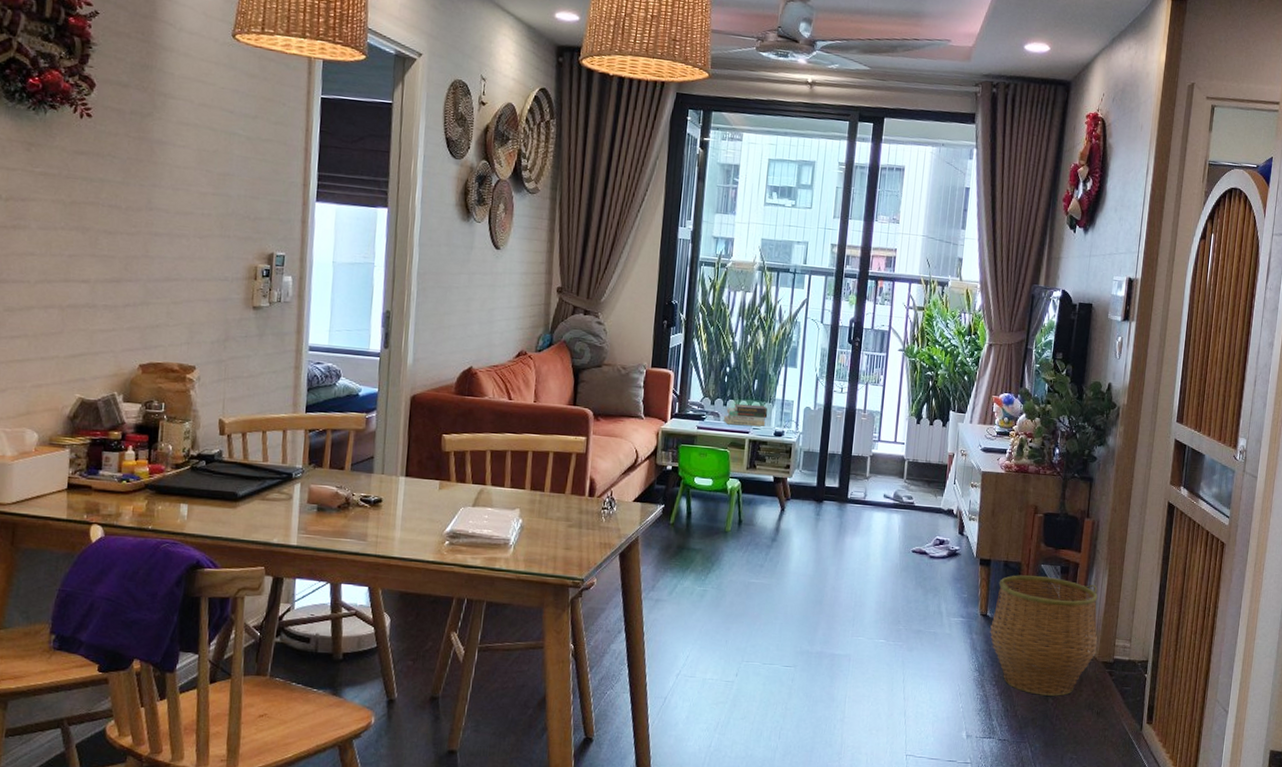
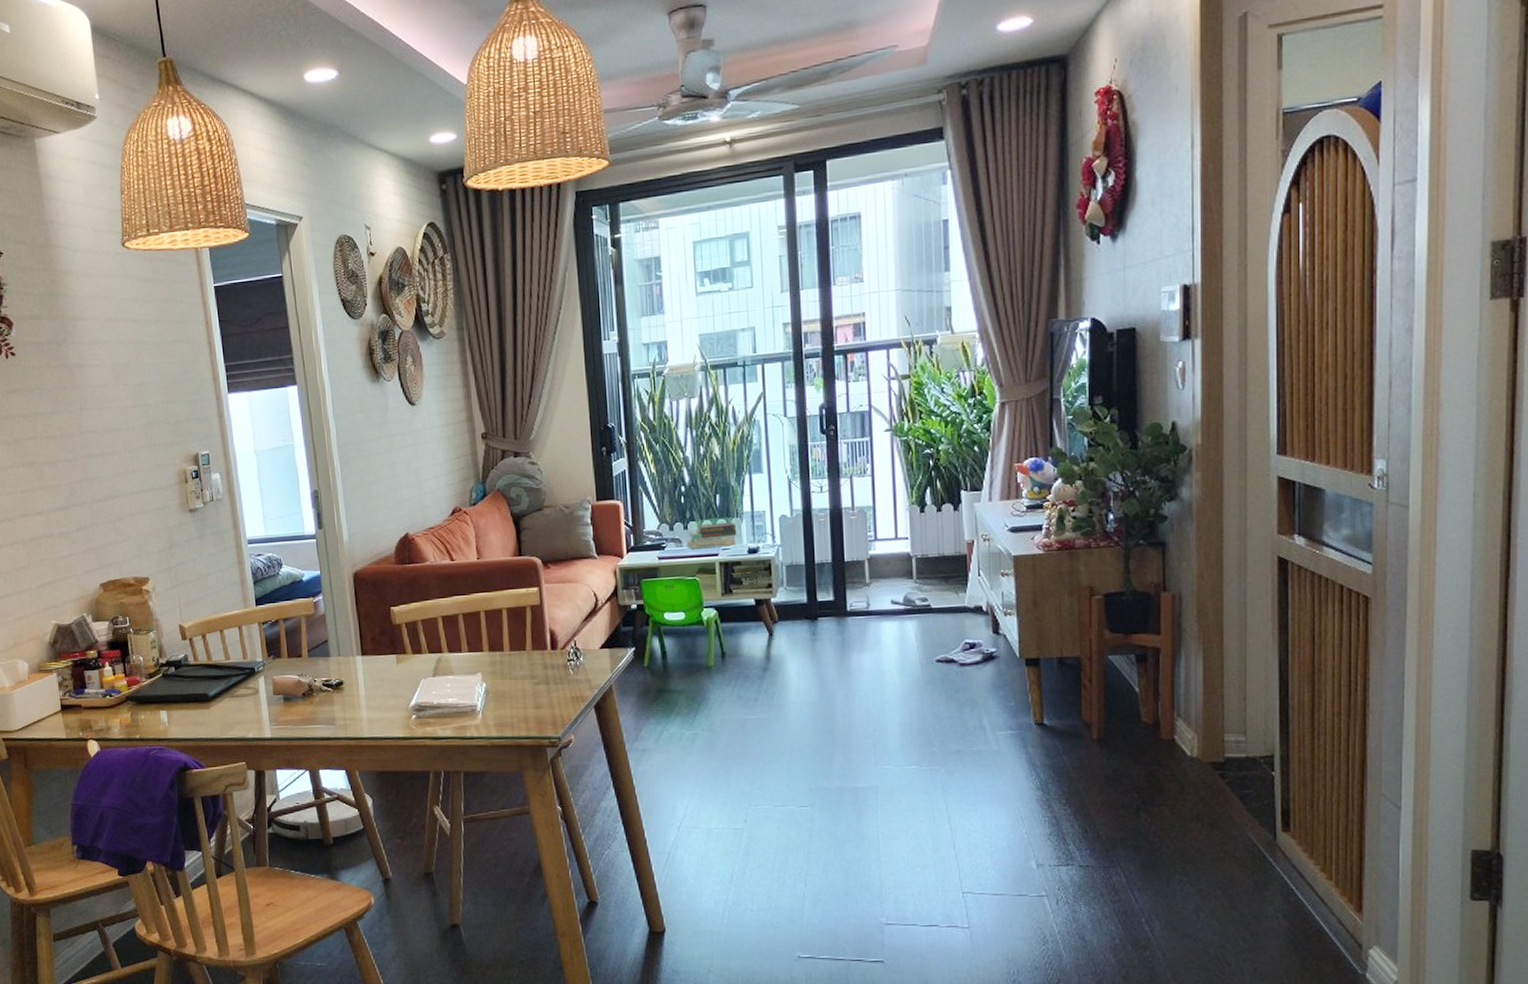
basket: present [990,575,1098,696] -> none [1050,669,1199,810]

